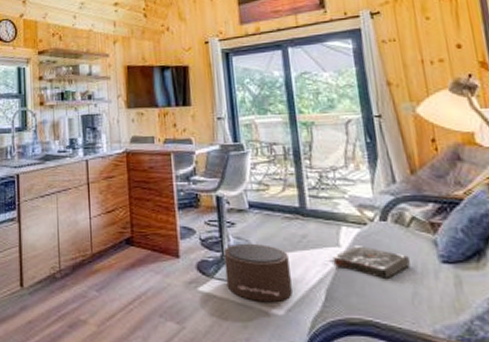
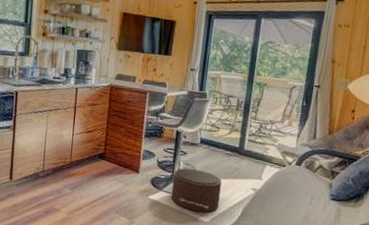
book: present [332,246,410,278] -> none [253,180,309,206]

